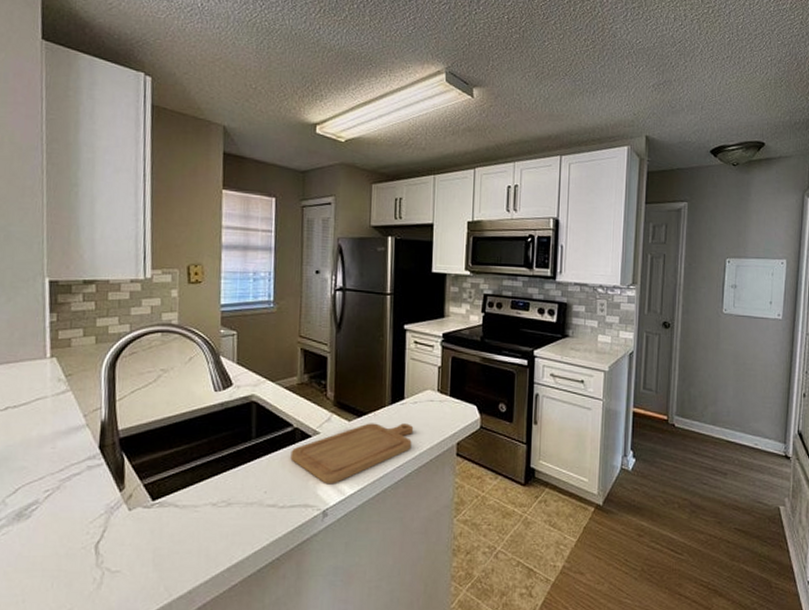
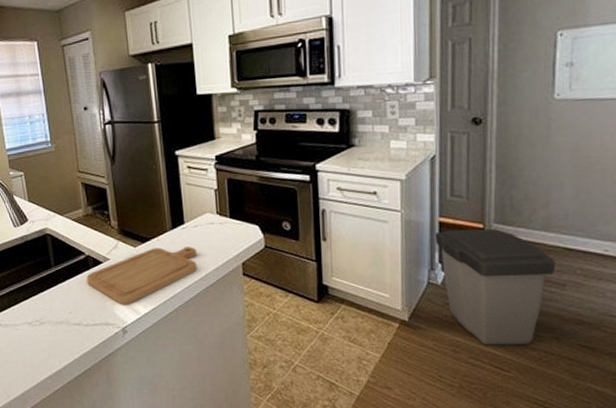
trash can: none [629,420,720,529] -> present [435,229,556,345]

